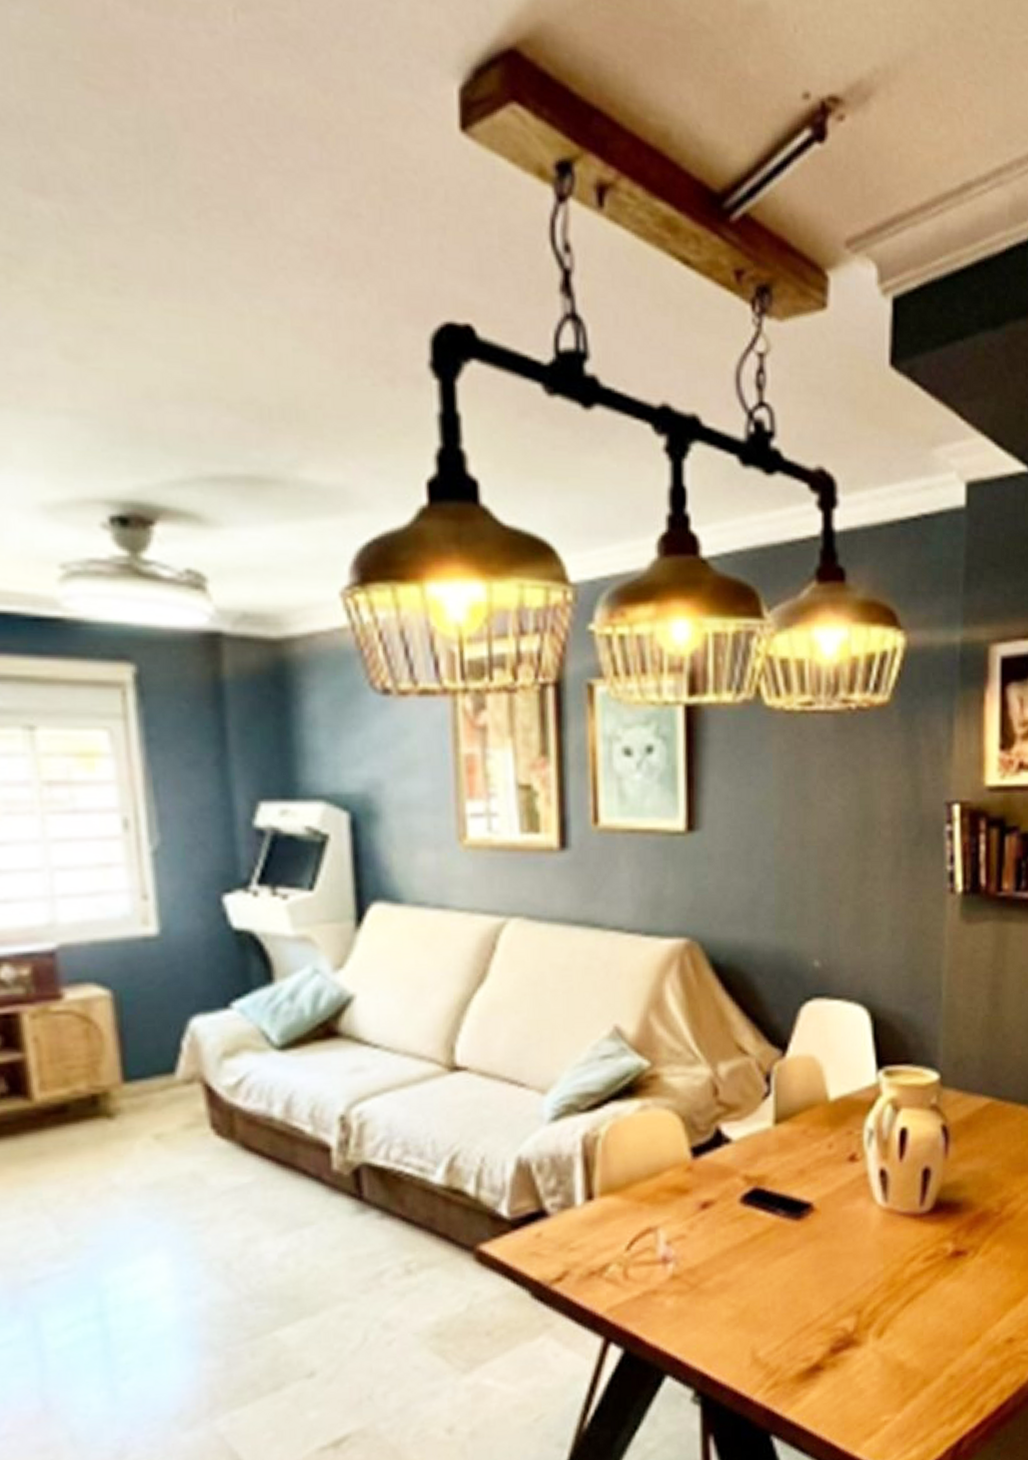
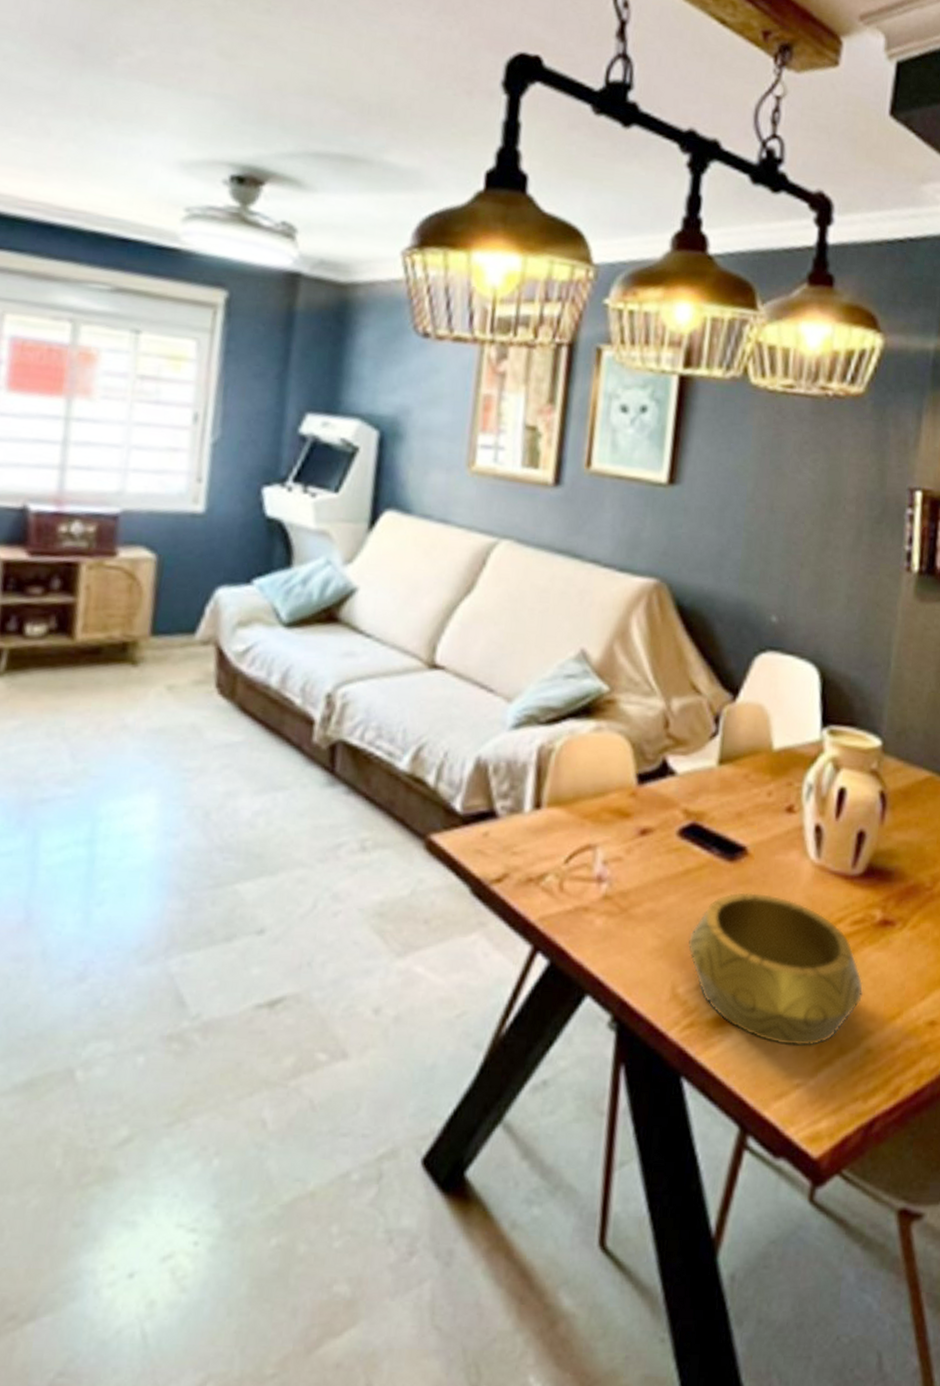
decorative bowl: none [762,1245,941,1387] -> present [687,892,863,1046]

